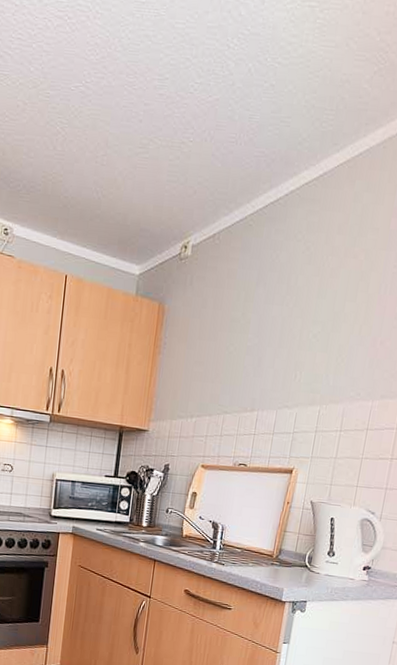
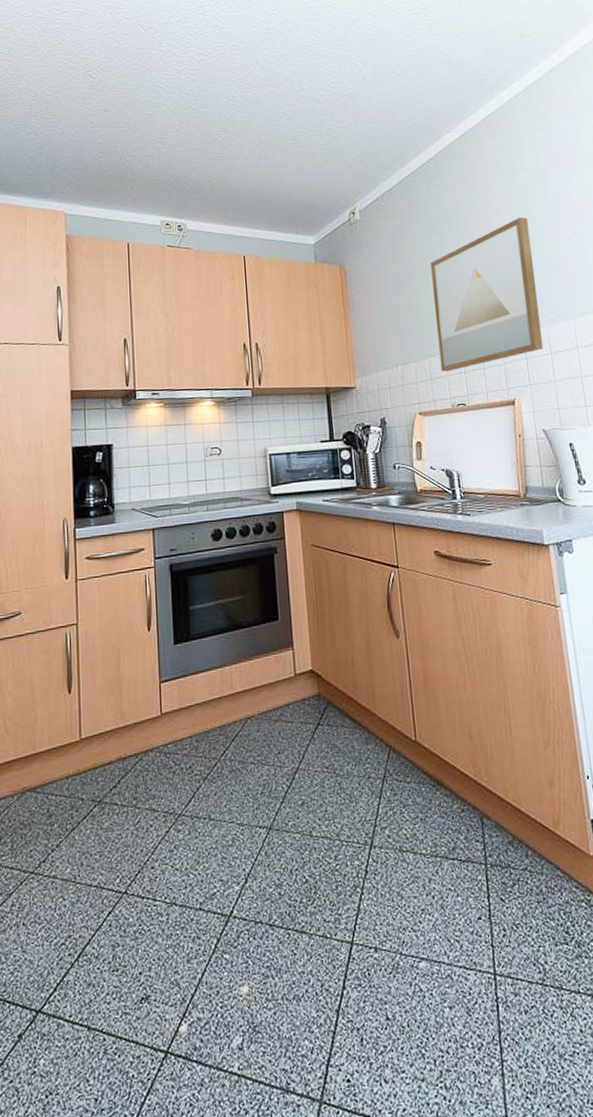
wall art: none [232,282,360,431] -> present [430,217,544,372]

